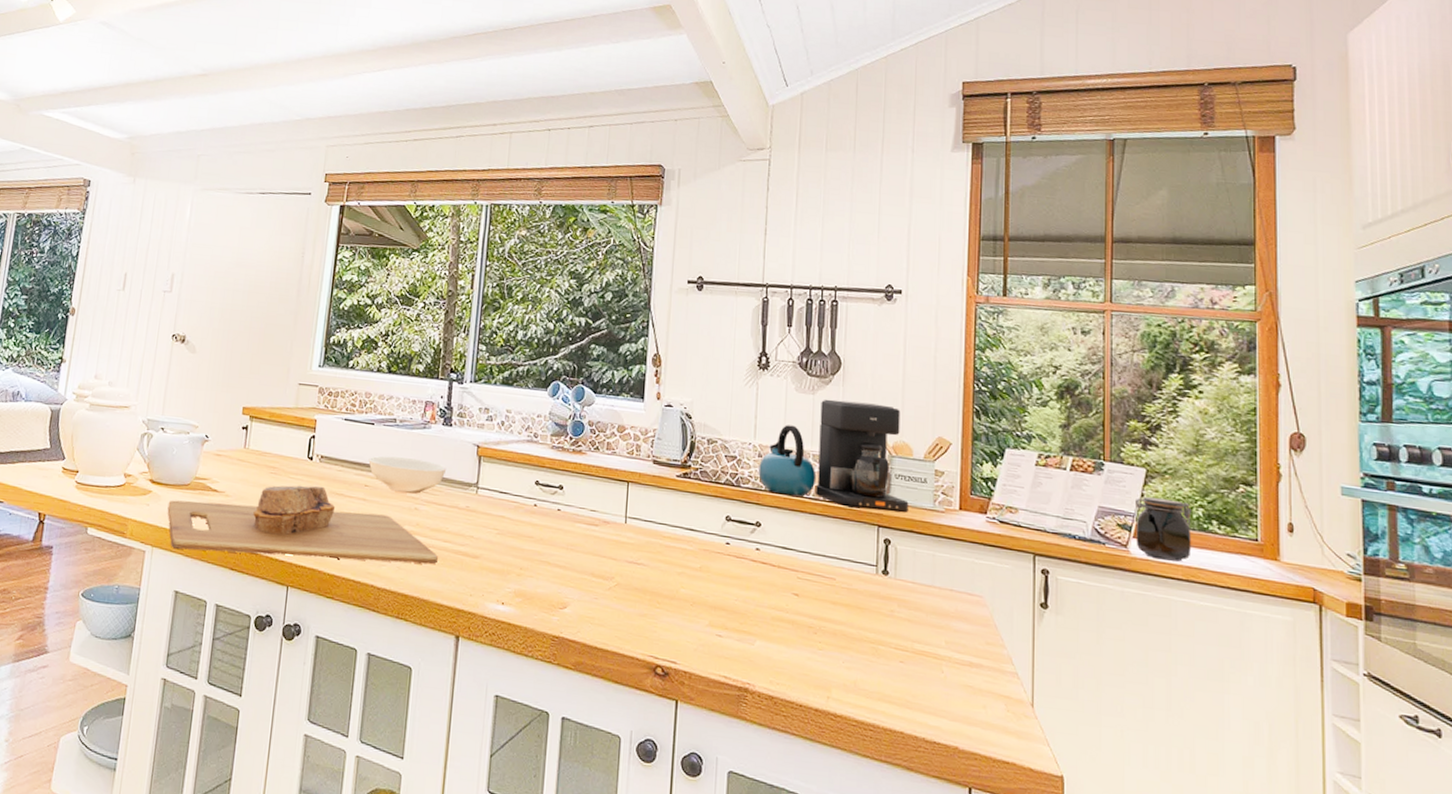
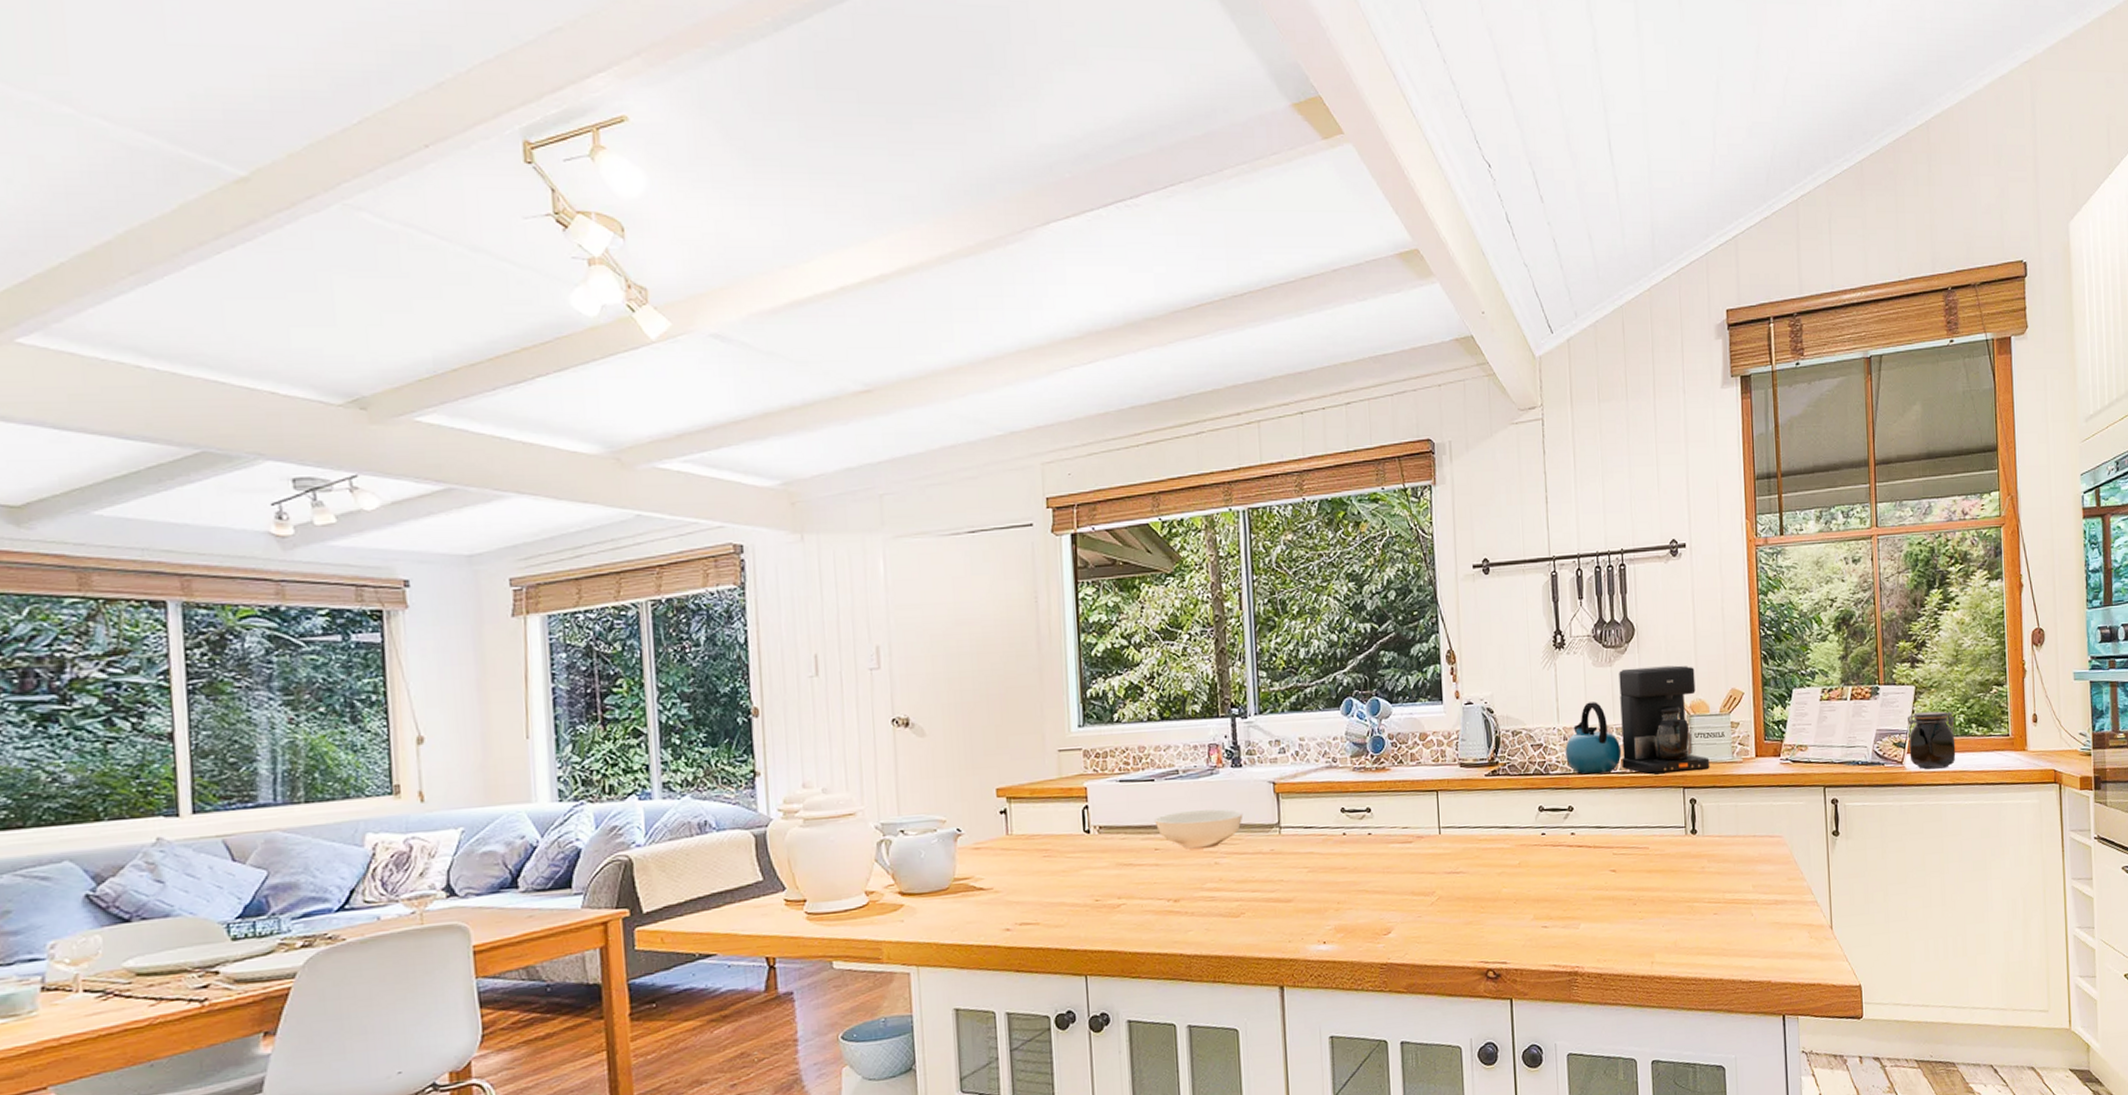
cutting board: present [167,485,438,564] -> none [926,859,1249,964]

